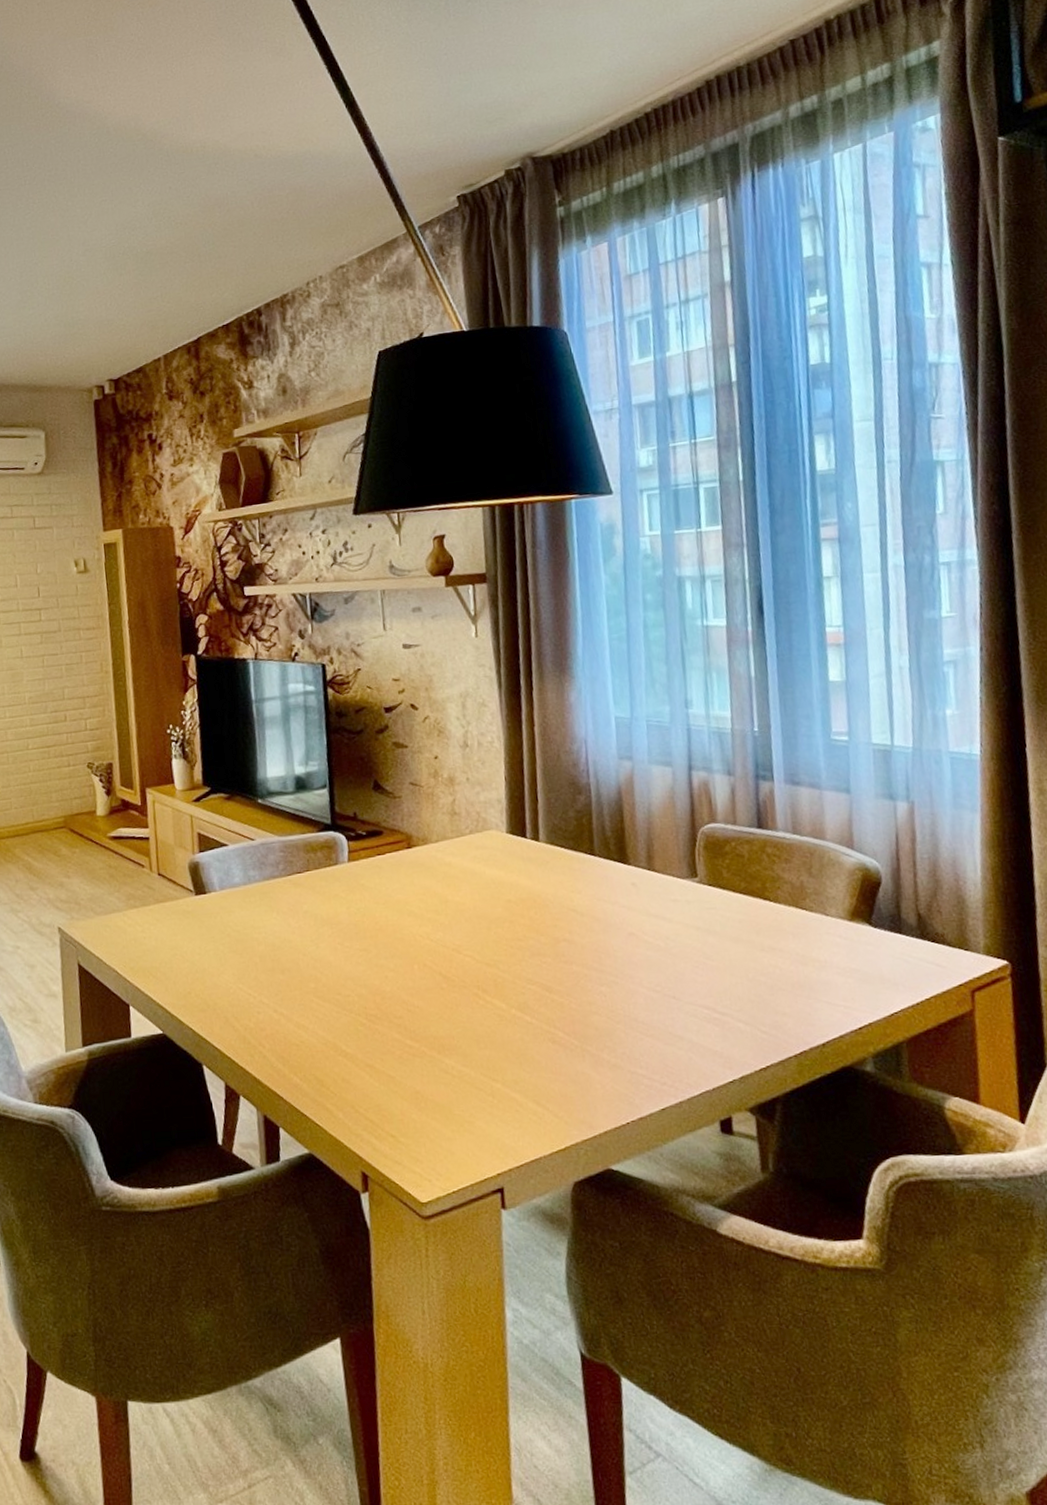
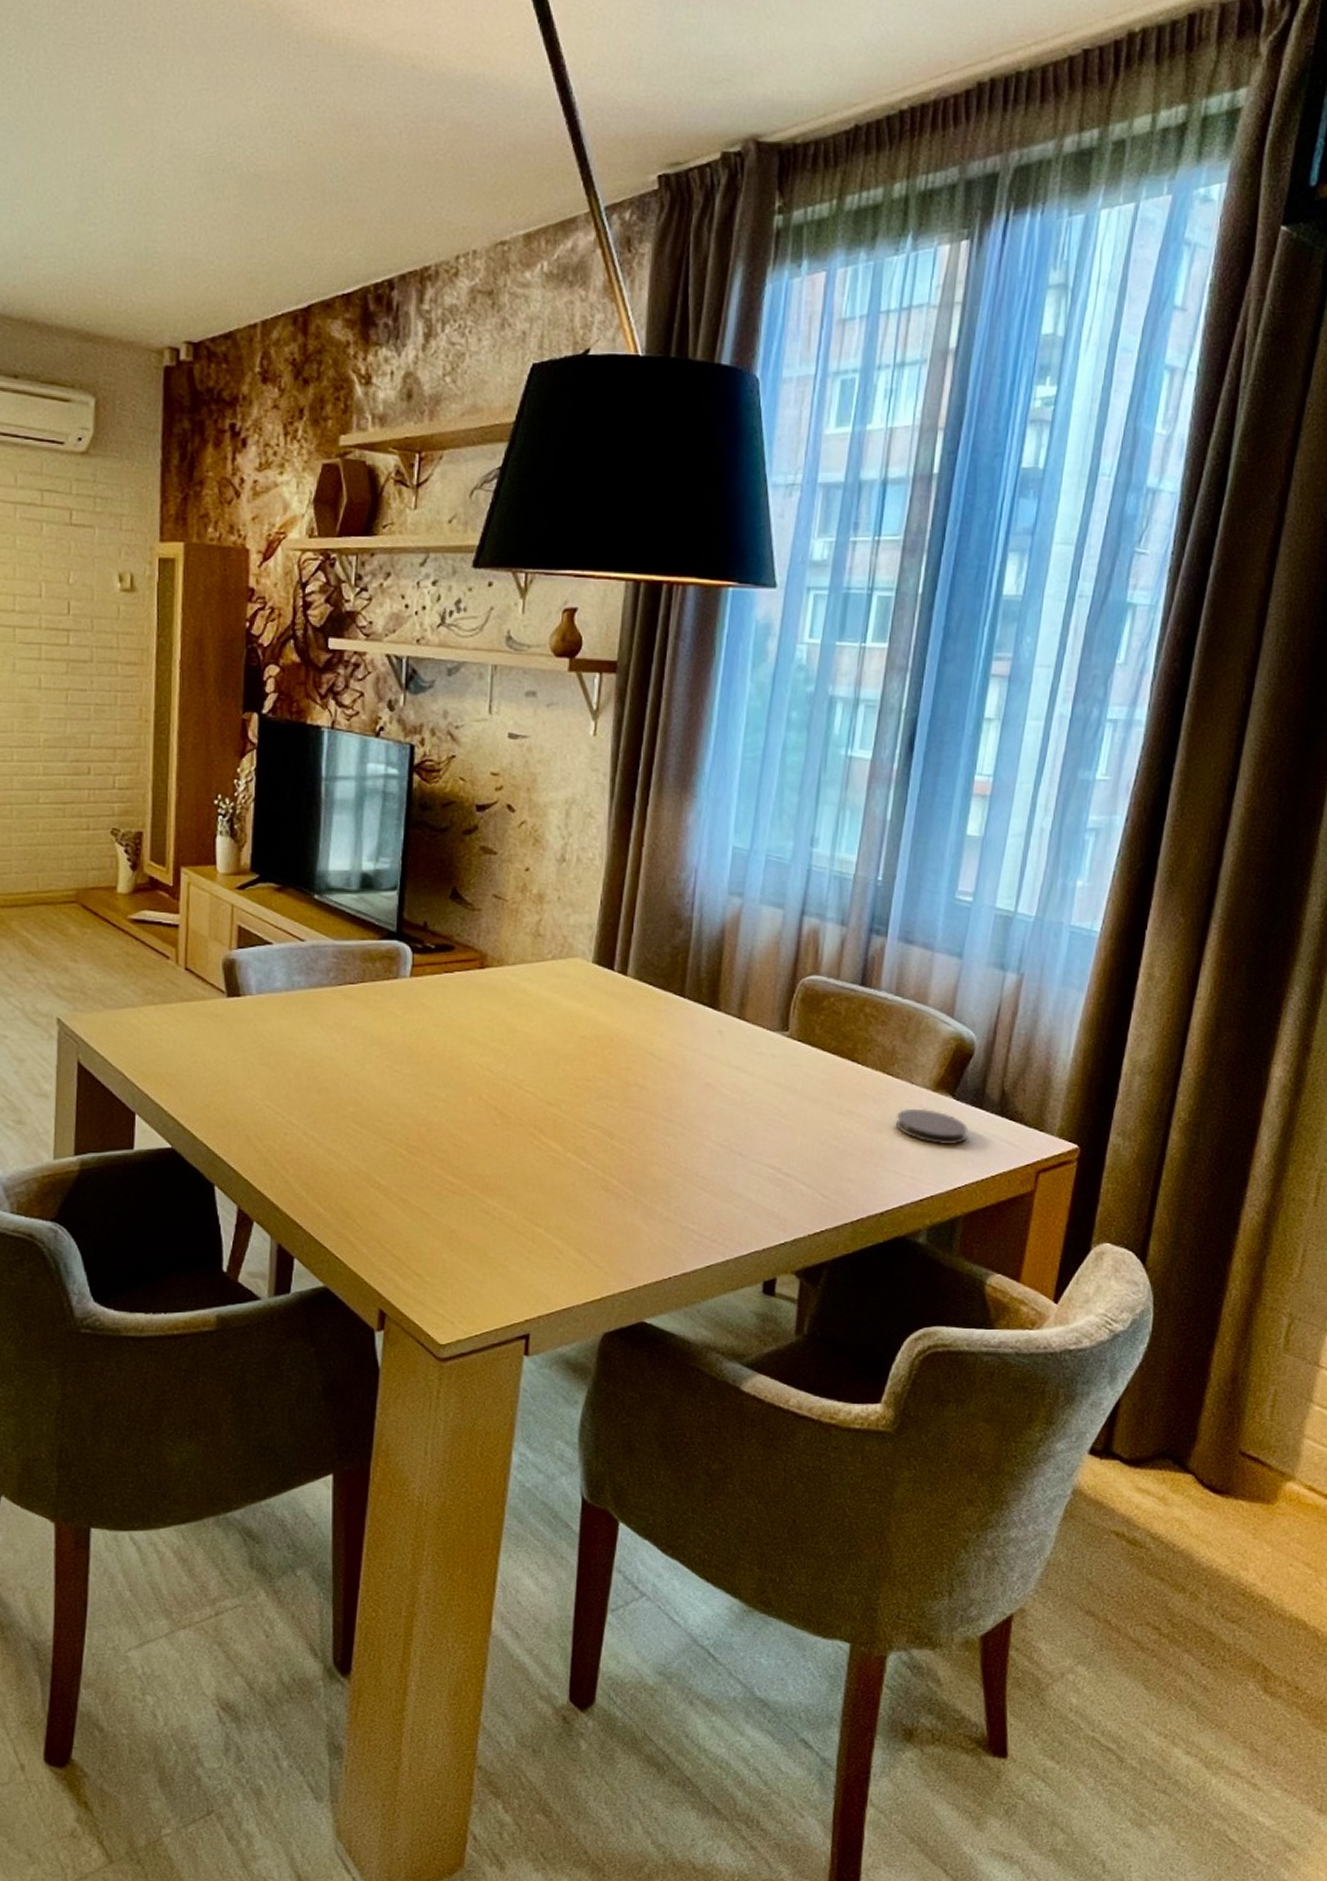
coaster: none [818,938,893,972] -> present [895,1108,968,1145]

